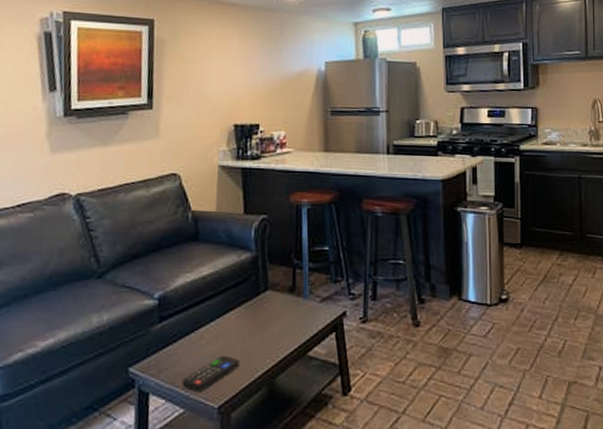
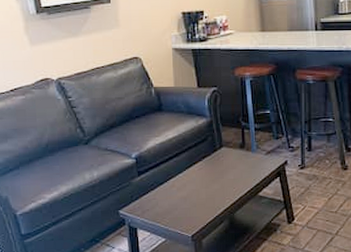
remote control: present [181,355,239,393] -> none [161,198,205,226]

